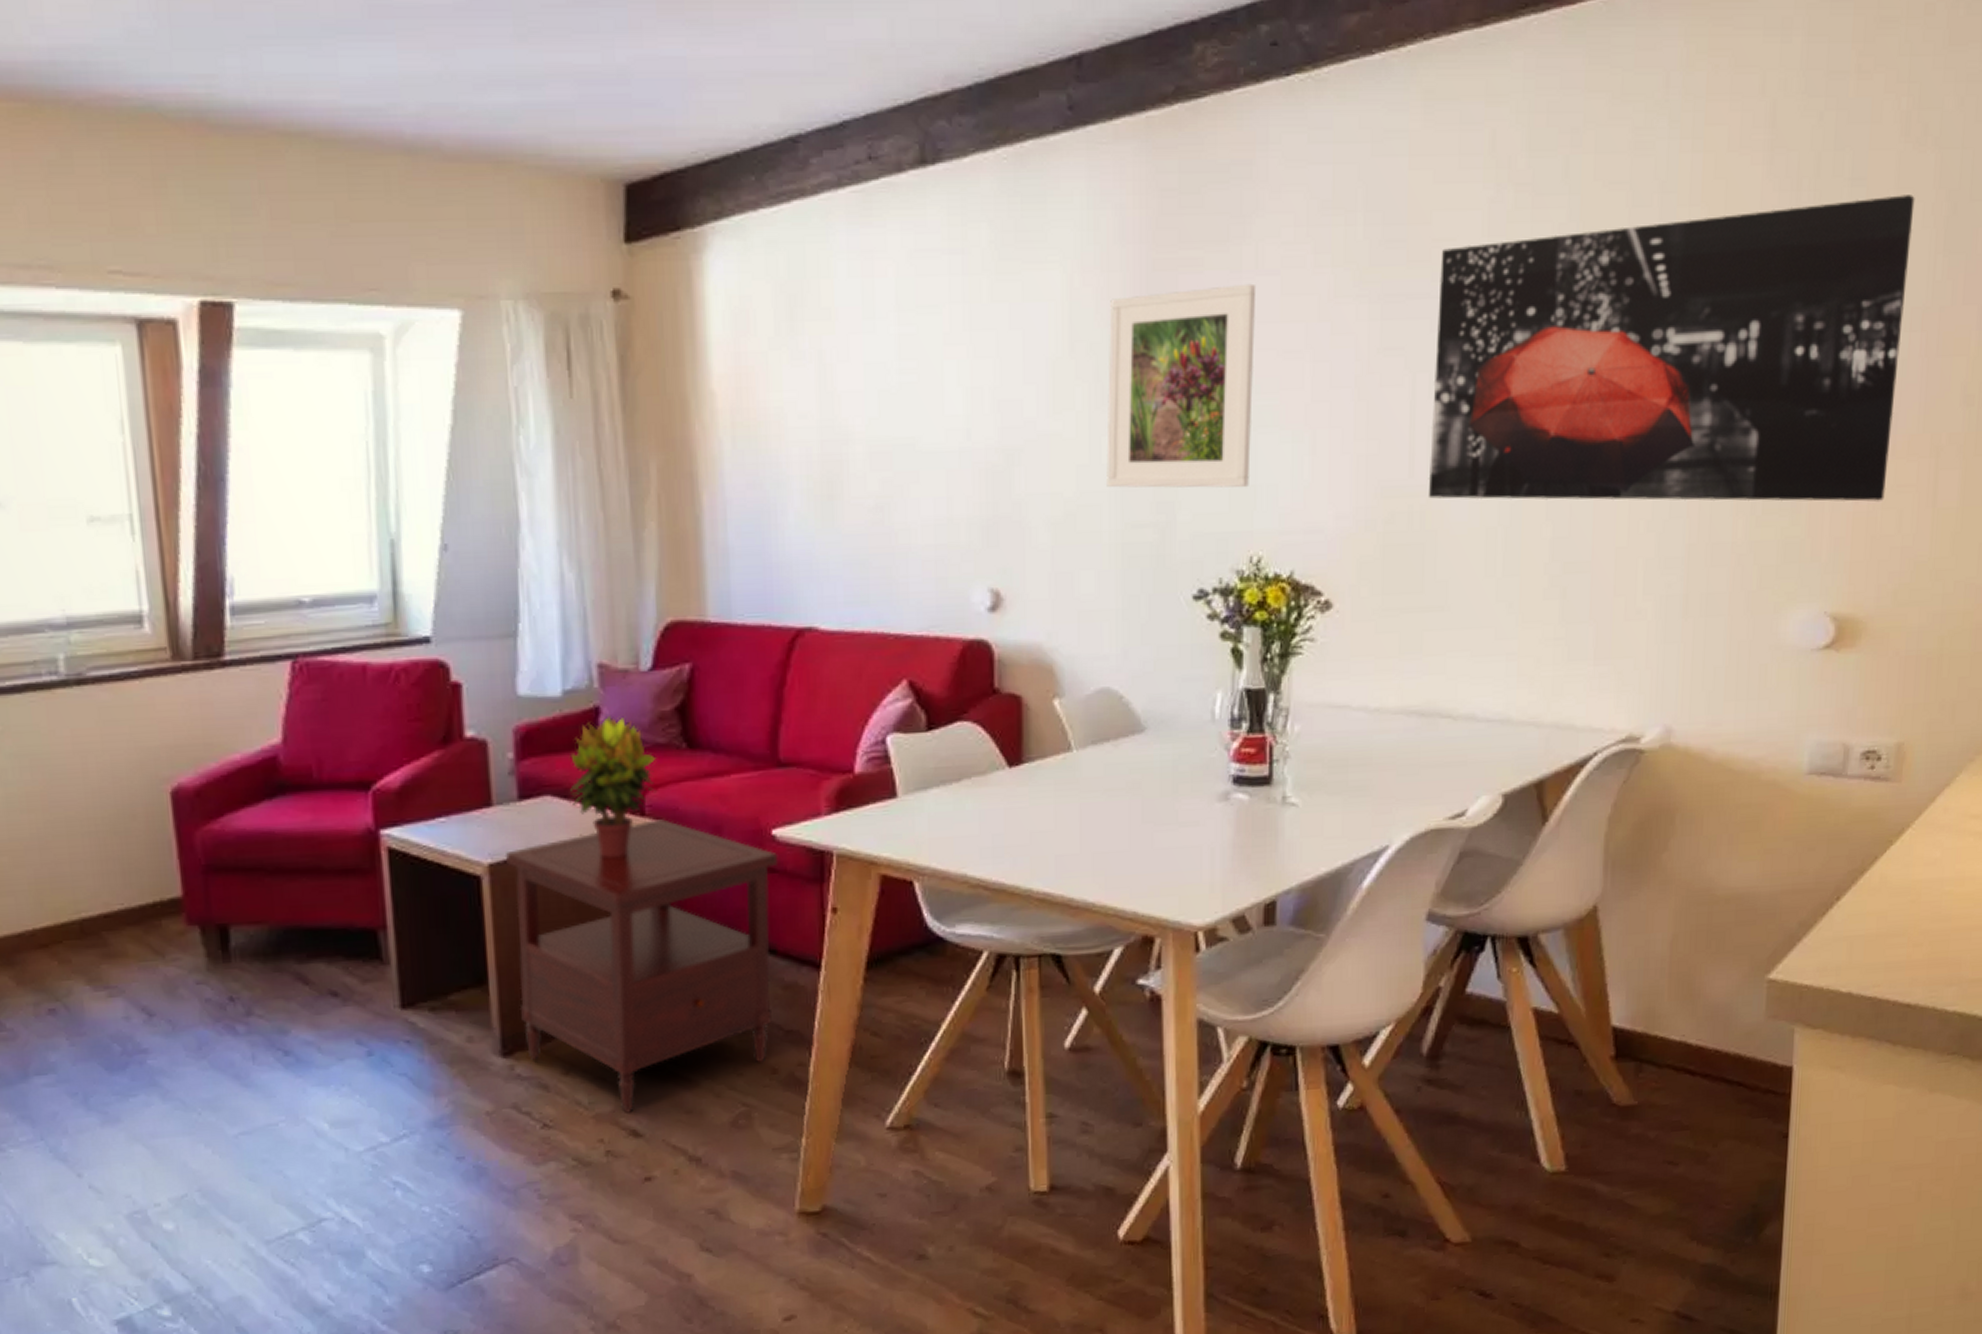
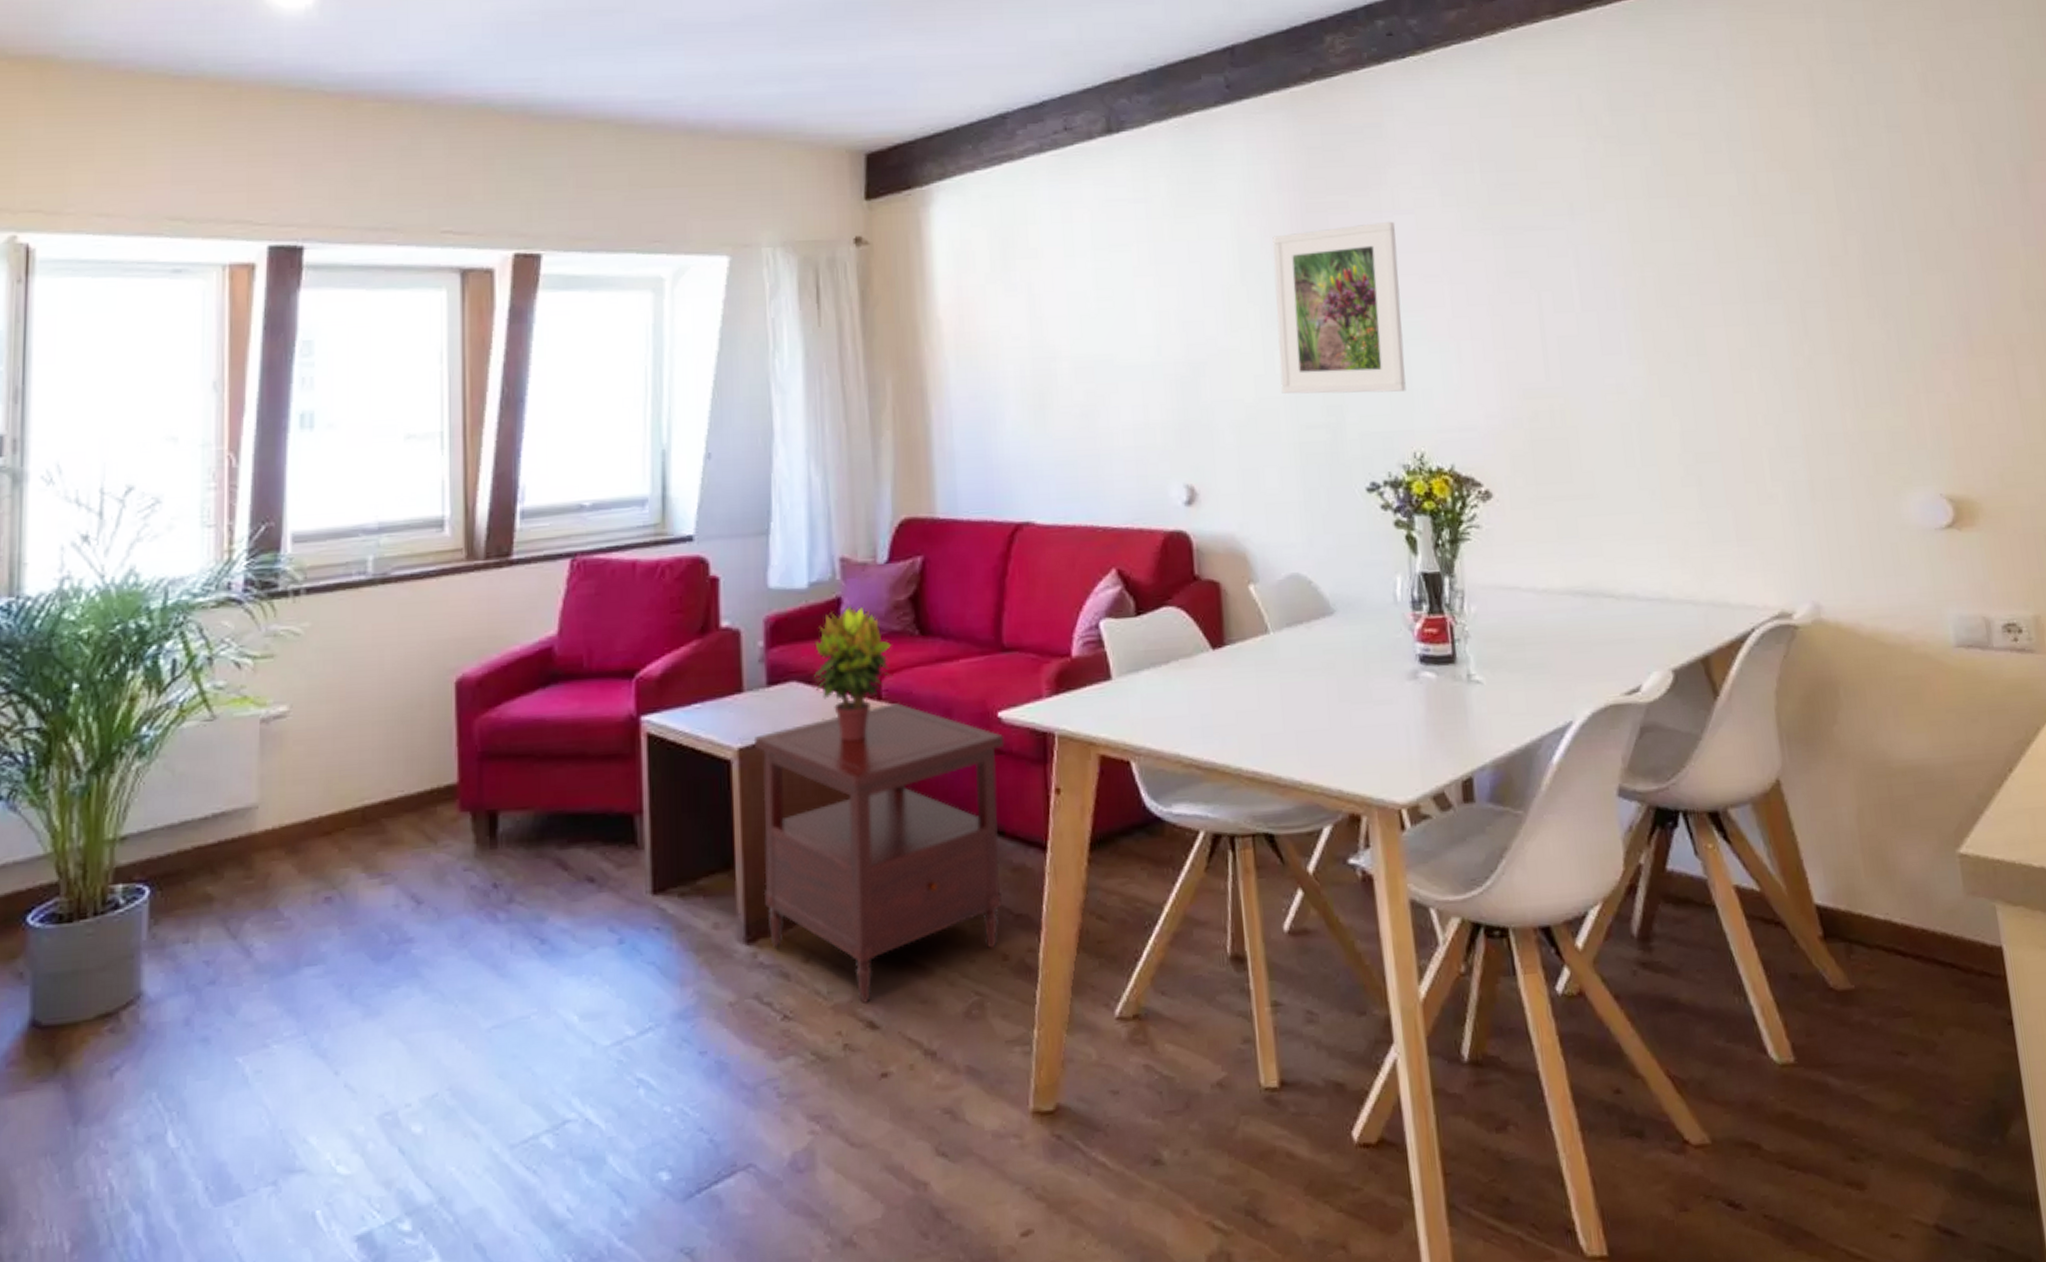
wall art: present [1428,195,1915,502] -> none [1549,138,1973,399]

